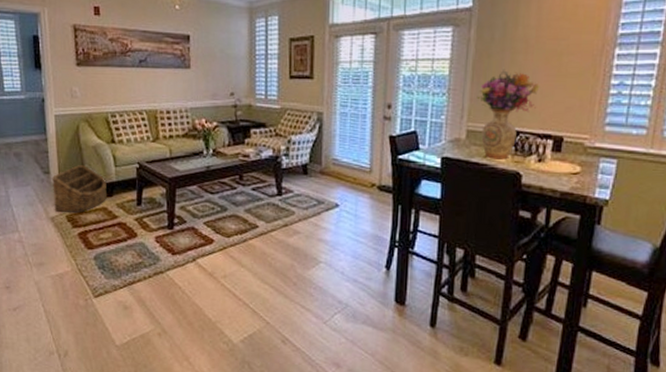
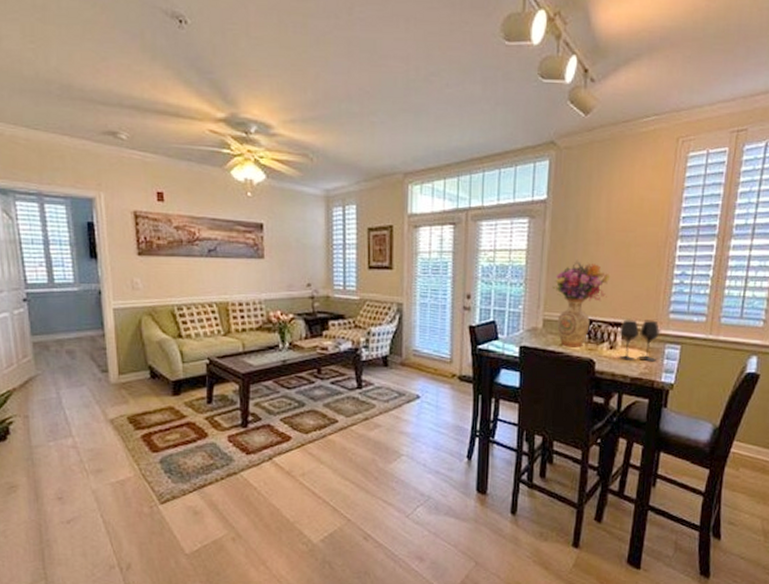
basket: present [51,165,108,213] -> none [110,362,175,413]
wine glass: none [545,131,594,176] -> present [616,319,660,362]

